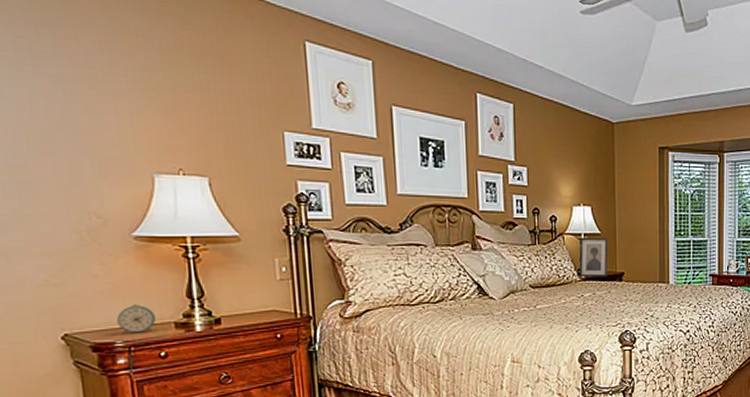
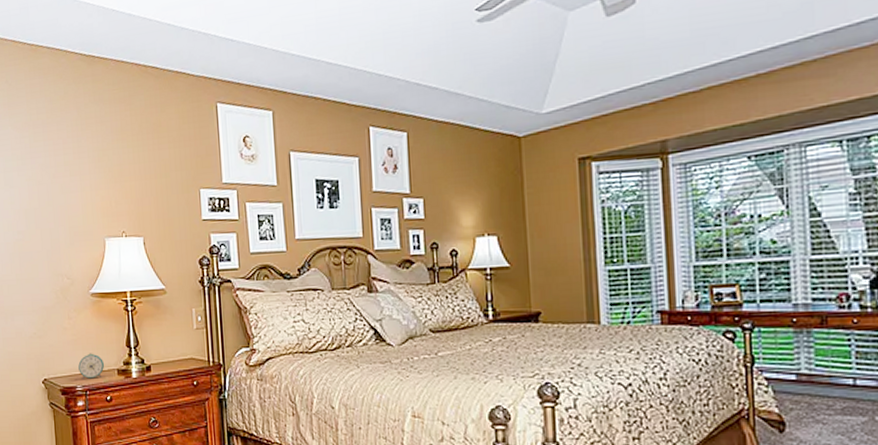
picture frame: present [579,238,608,278] -> none [485,272,520,319]

